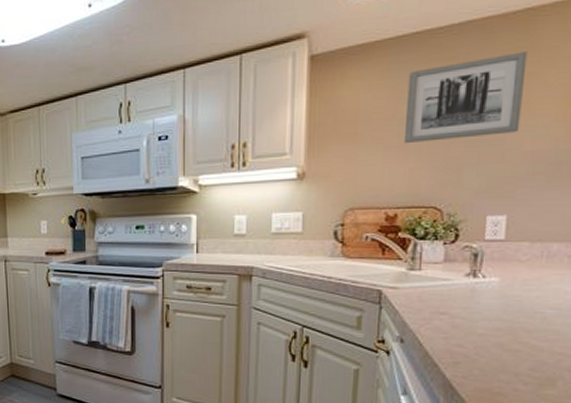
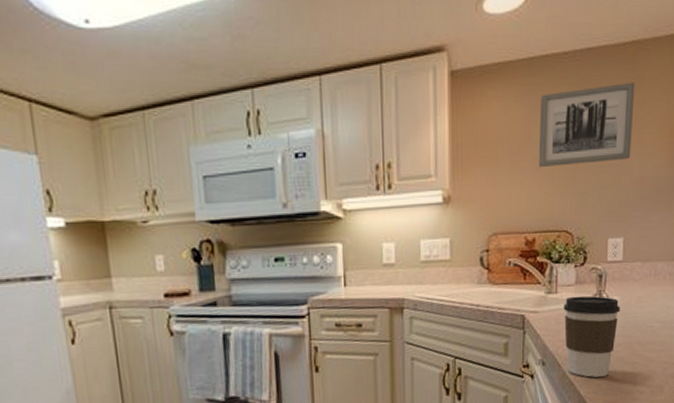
coffee cup: none [428,274,500,361] -> present [563,296,620,378]

